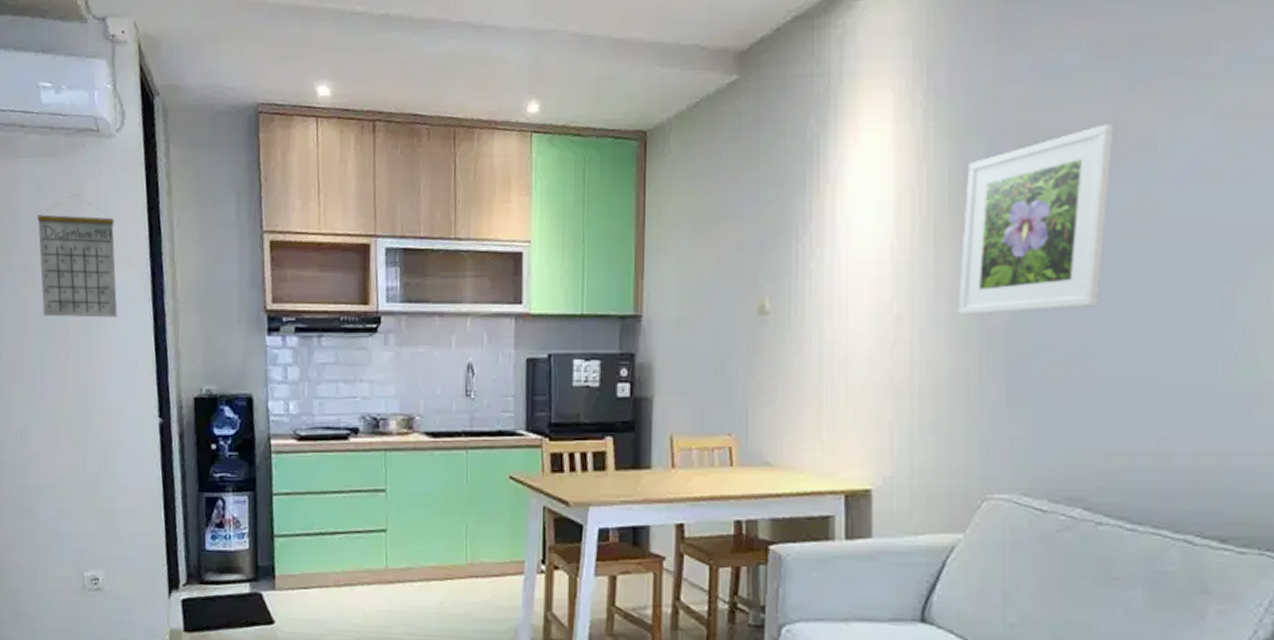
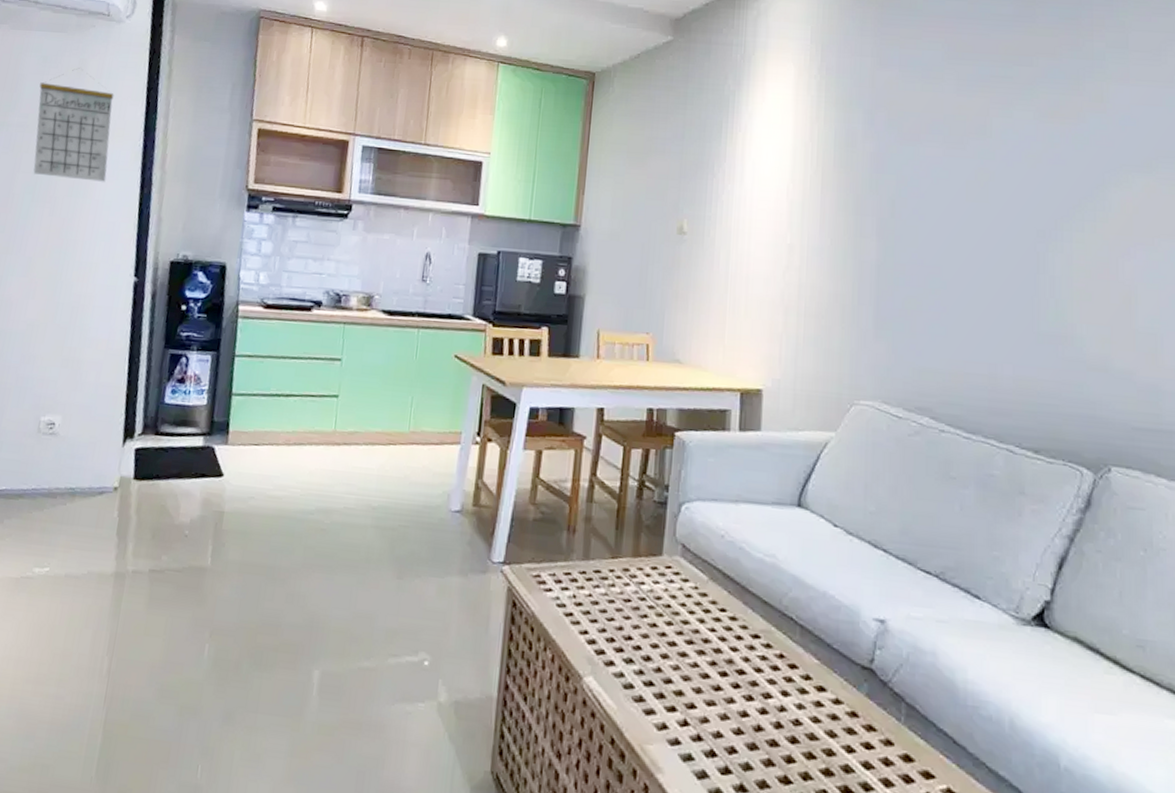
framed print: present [957,123,1114,316] -> none [837,109,961,253]

